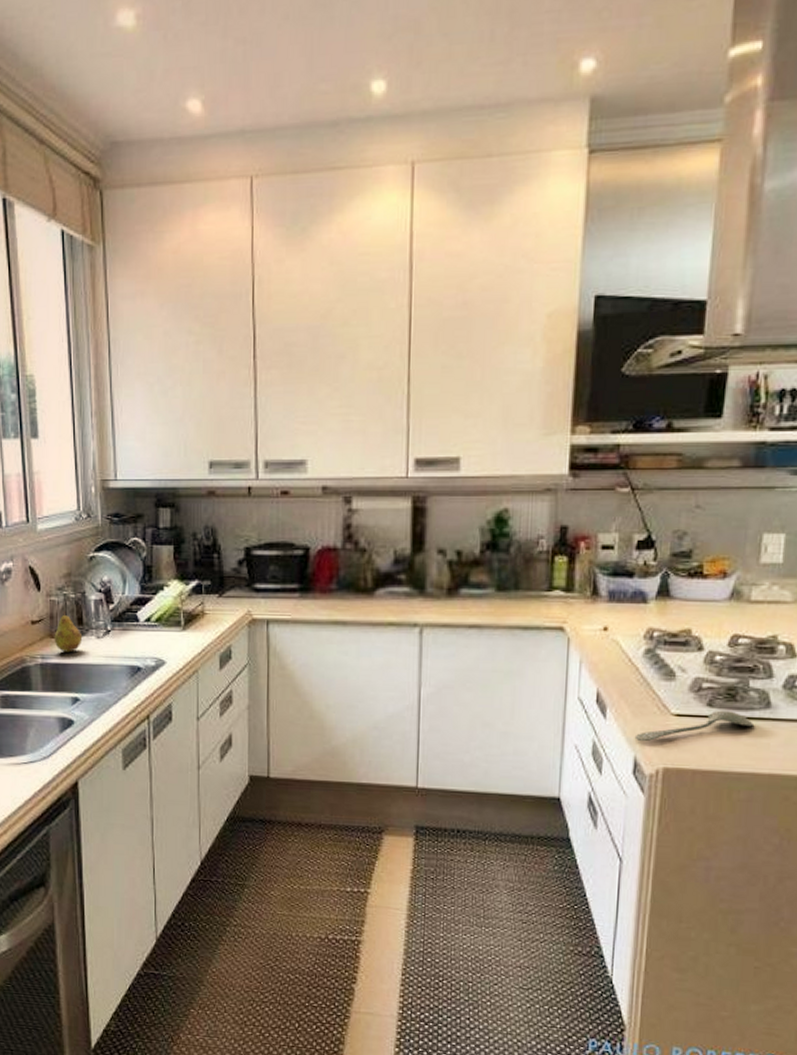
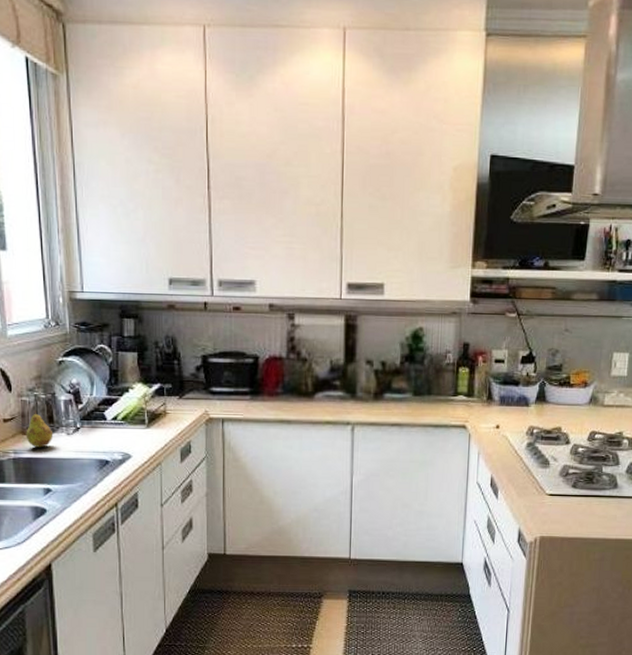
spoon: present [634,710,753,742] -> none [519,490,605,517]

